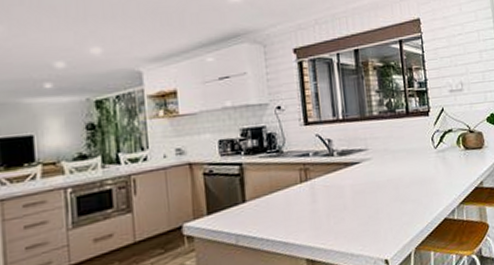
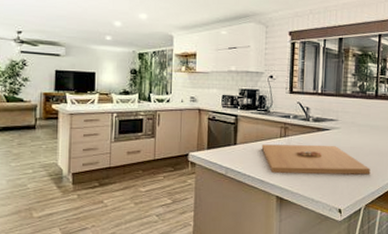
platter: none [278,181,415,230] -> present [261,144,371,175]

